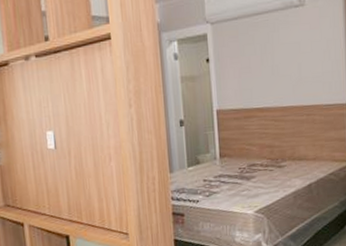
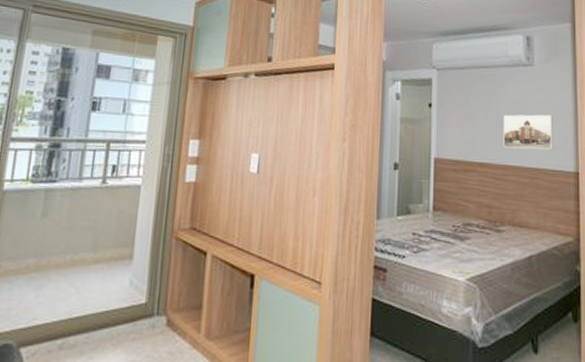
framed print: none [278,53,327,91] -> present [503,114,553,150]

